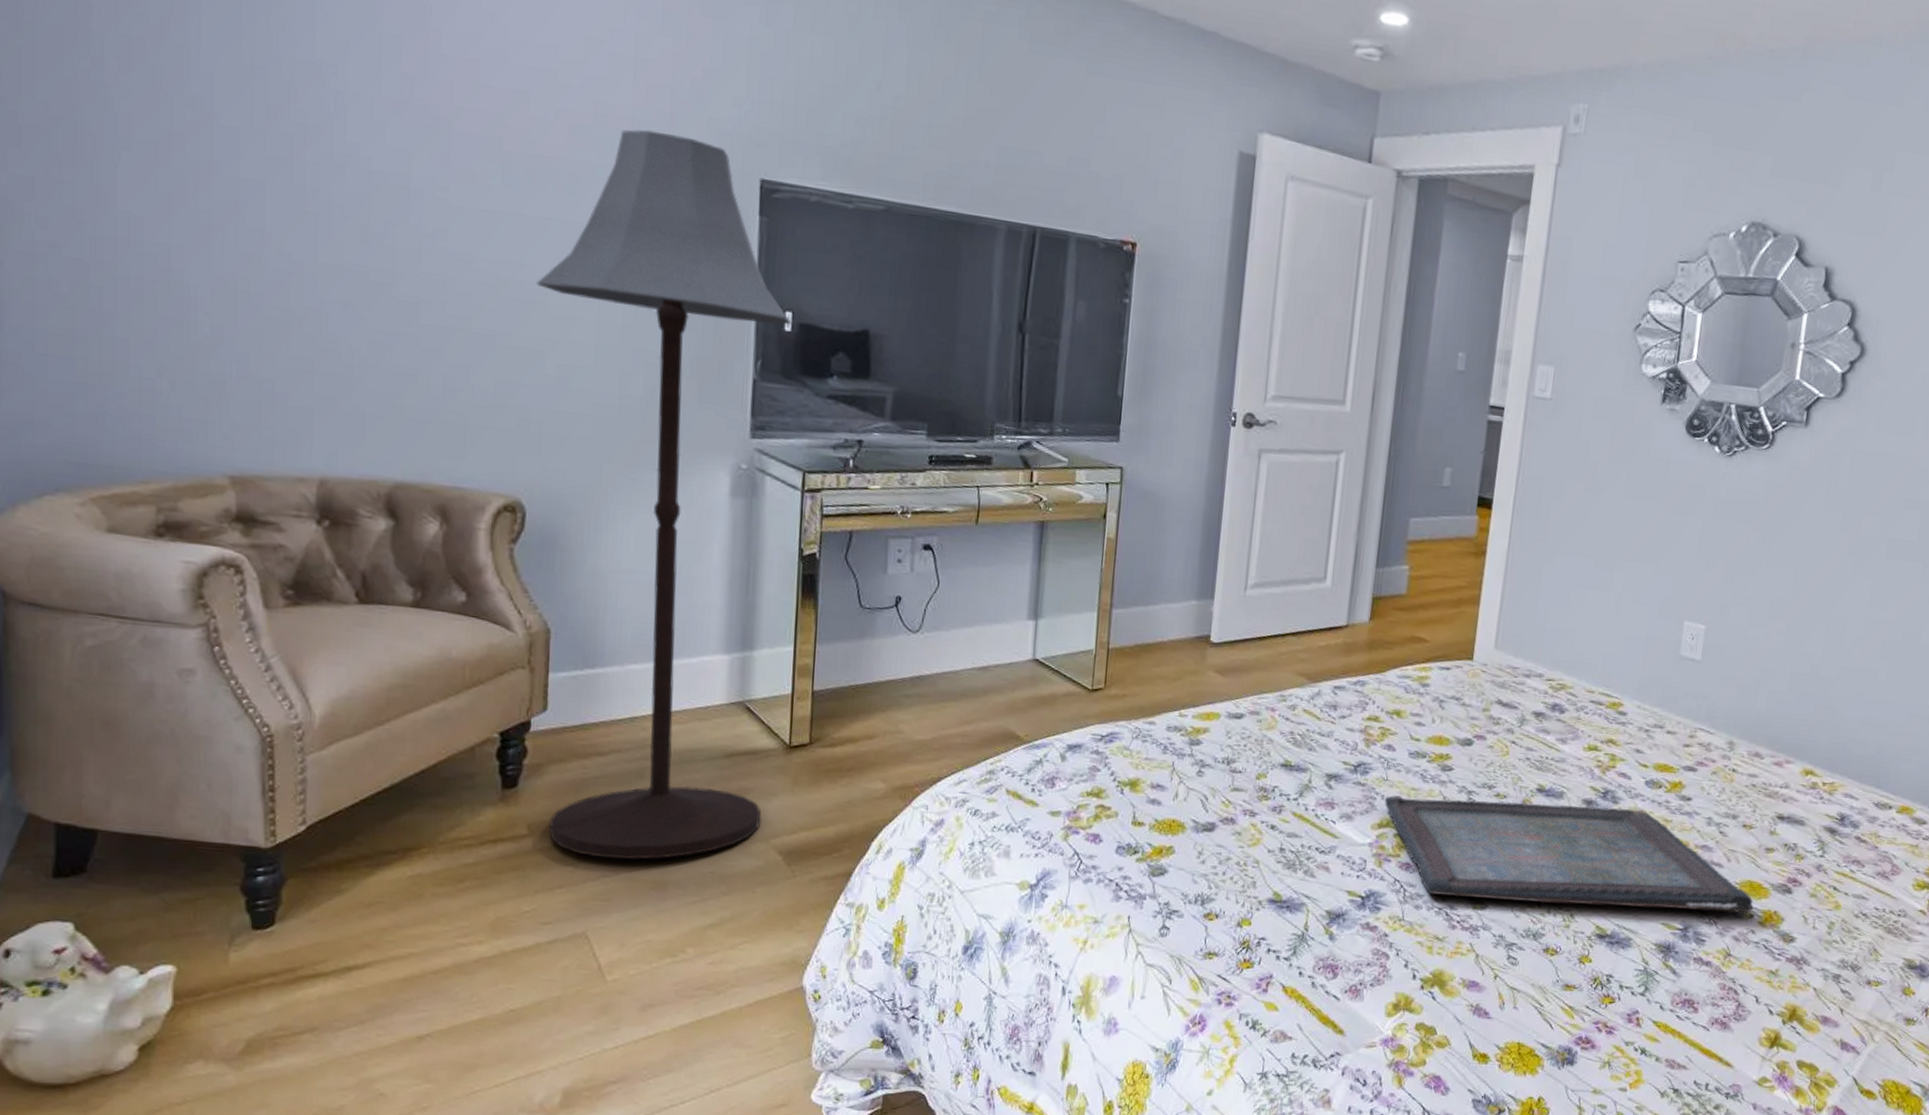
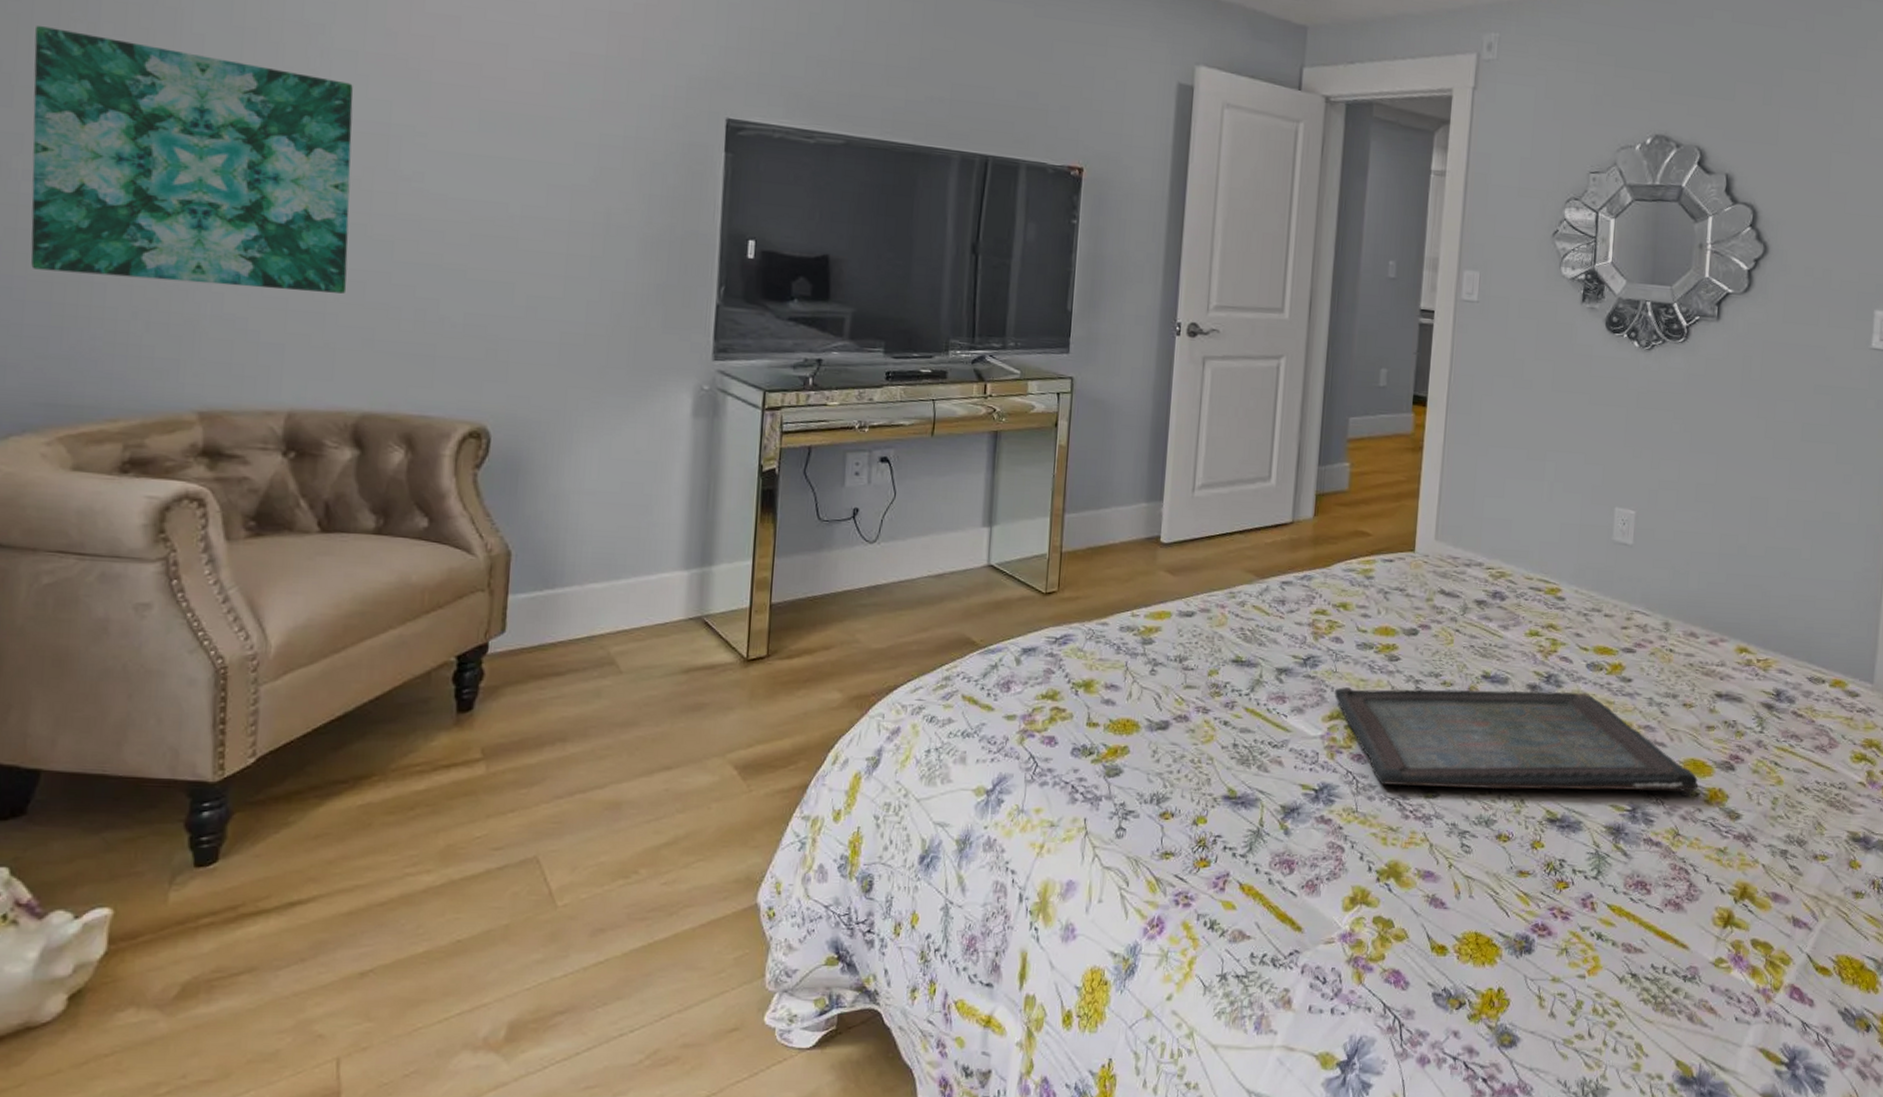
wall art: none [38,60,373,357] -> present [30,26,353,294]
floor lamp: present [536,129,792,860] -> none [503,76,755,780]

